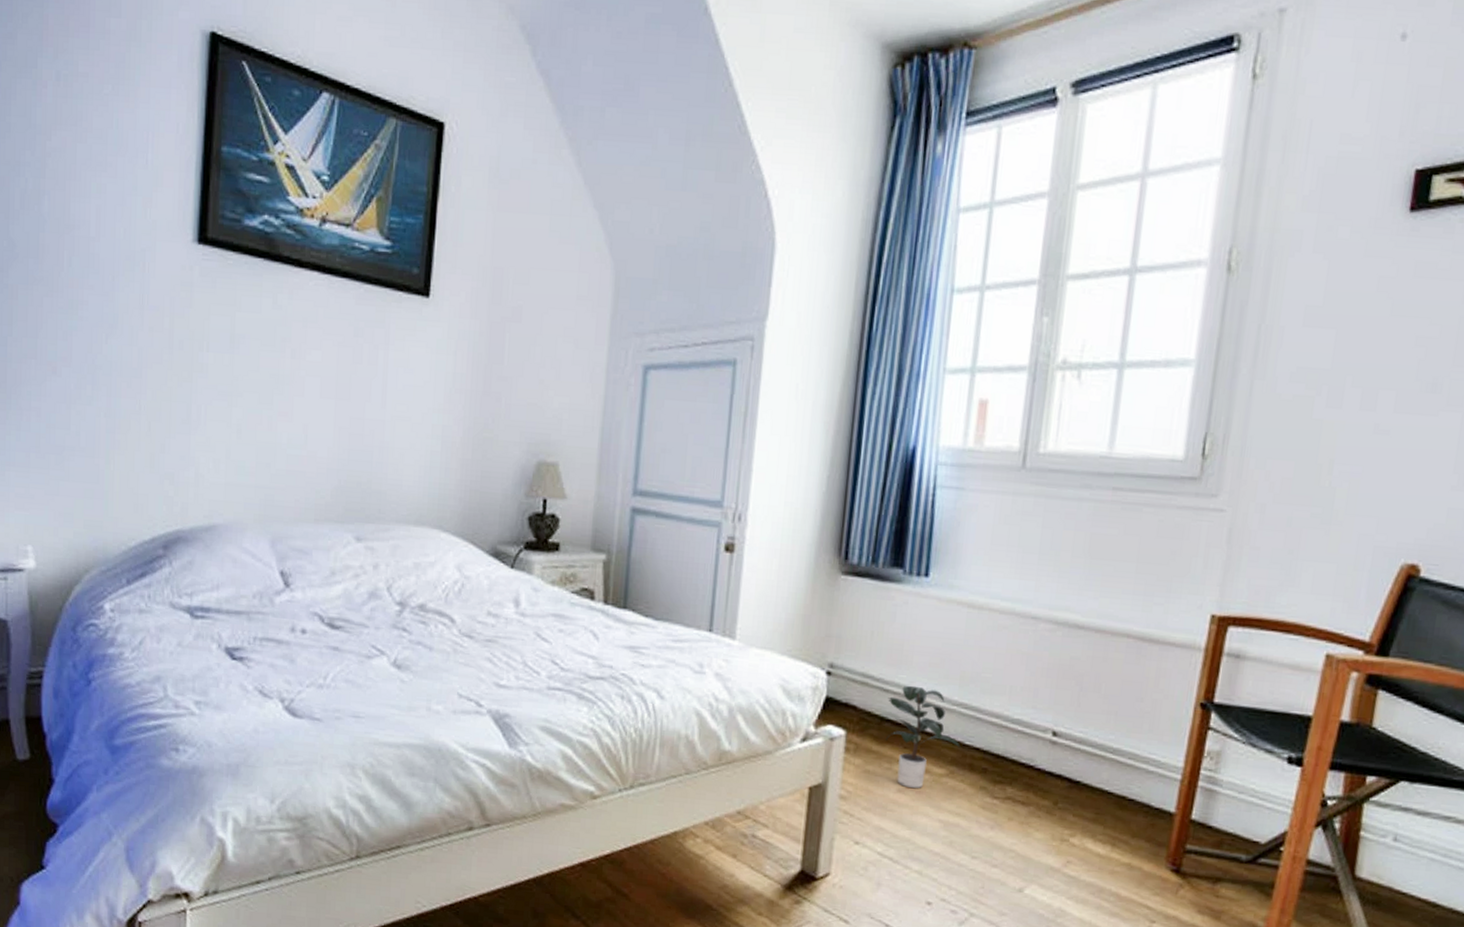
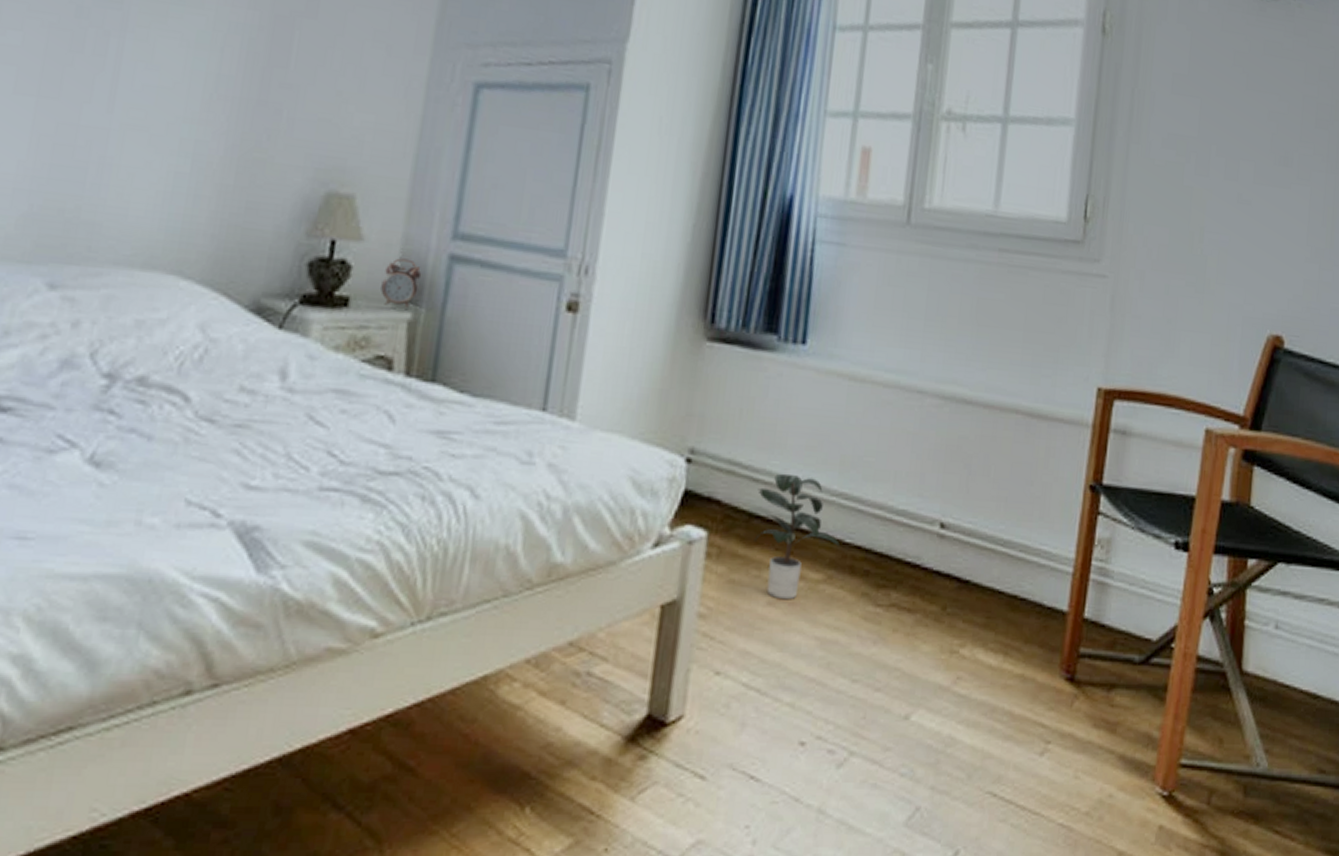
alarm clock: none [582,511,612,552] -> present [380,258,422,309]

